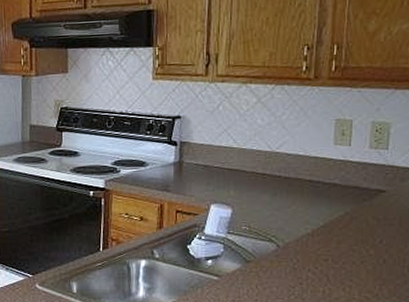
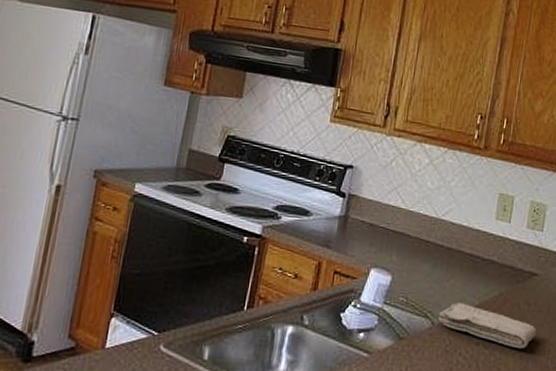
washcloth: none [283,225,389,261] -> present [438,303,537,349]

